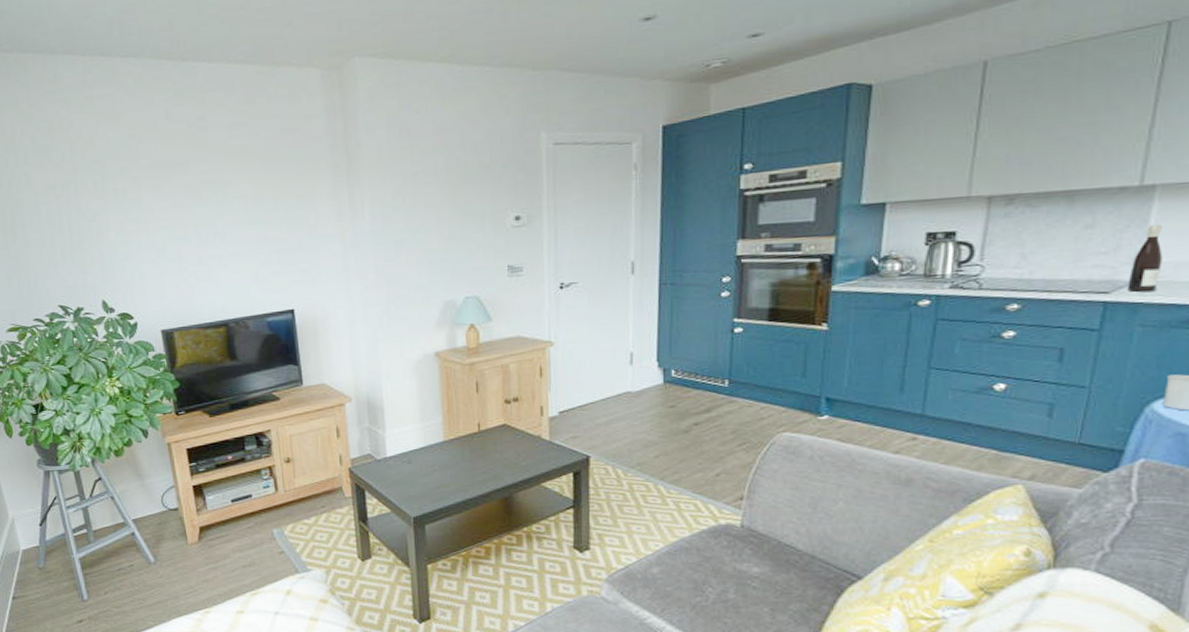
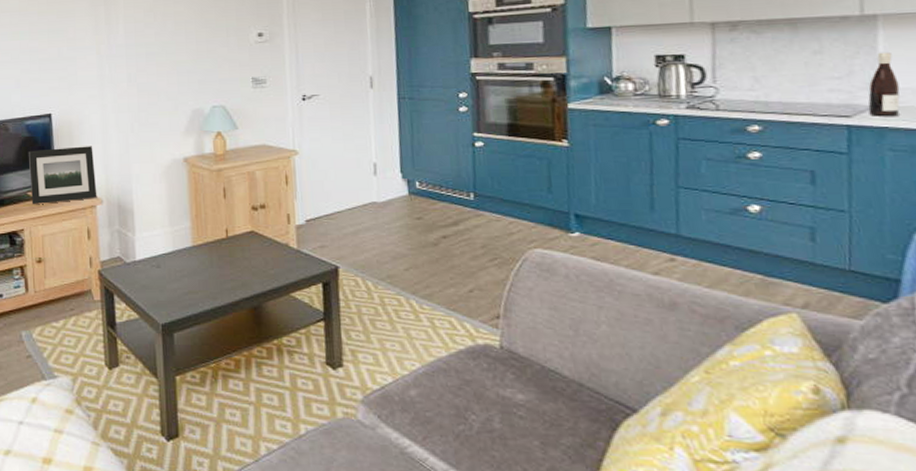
picture frame: none [271,342,346,405] -> present [28,146,97,205]

